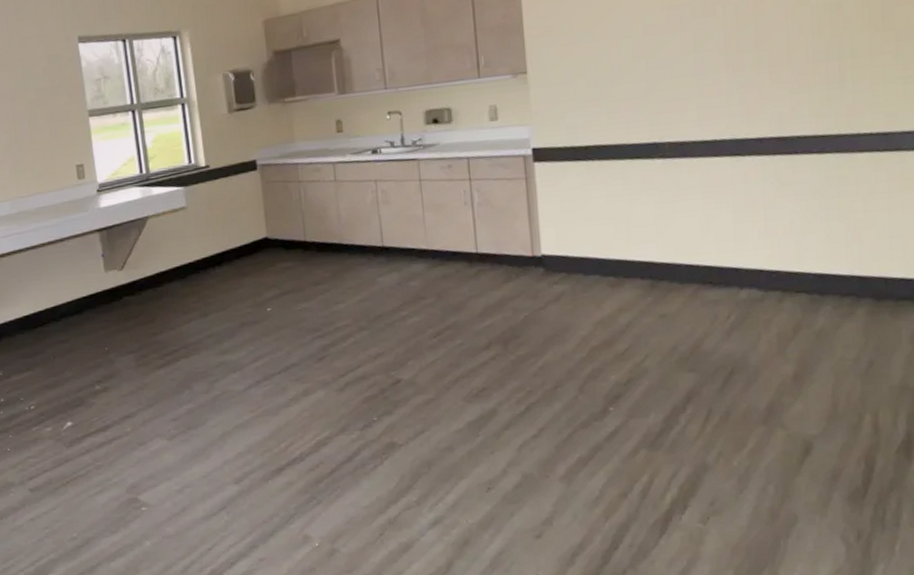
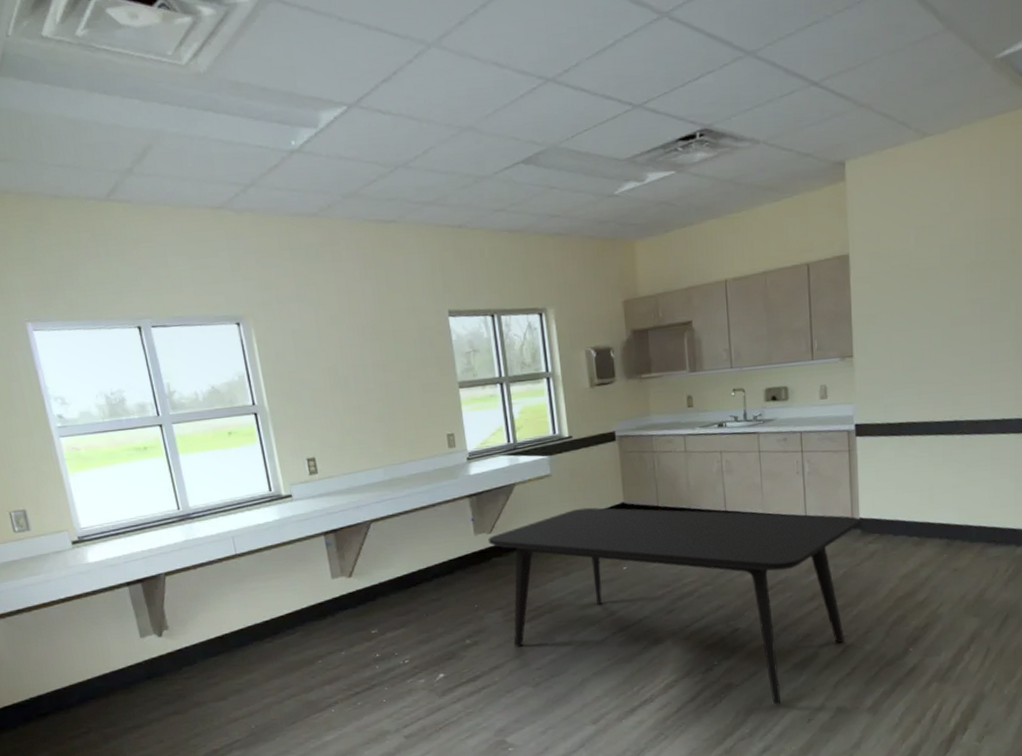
dining table: none [119,242,542,470] -> present [488,507,859,705]

